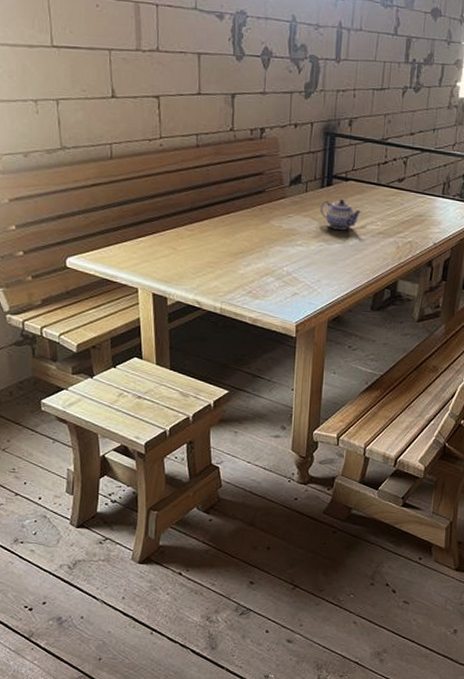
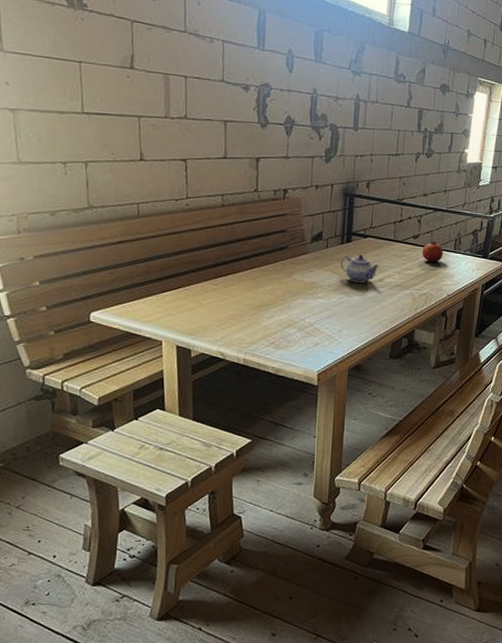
fruit: none [407,185,431,209] -> present [422,241,443,263]

